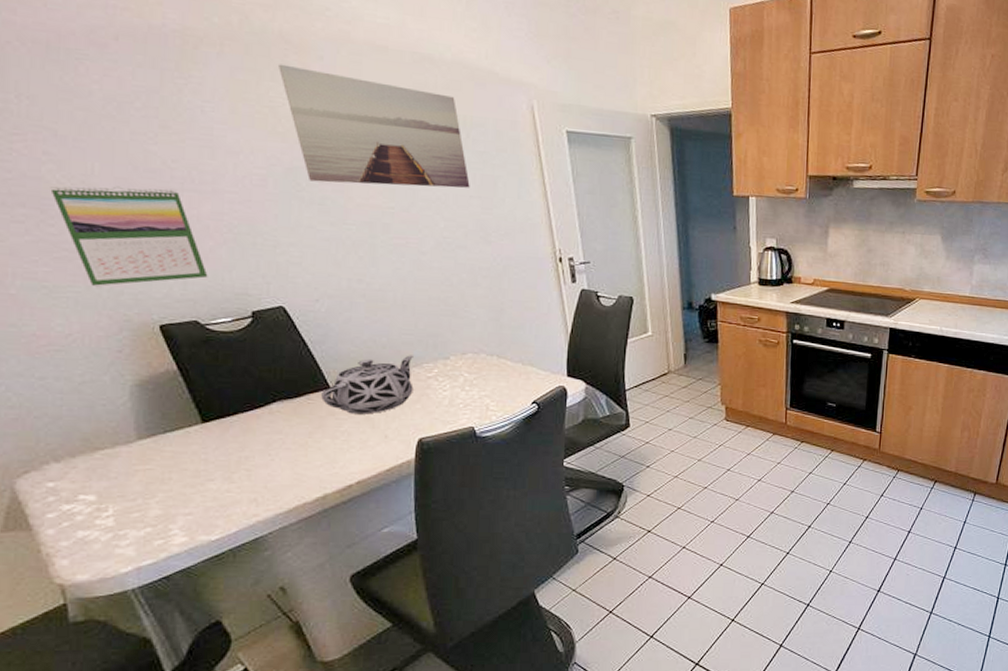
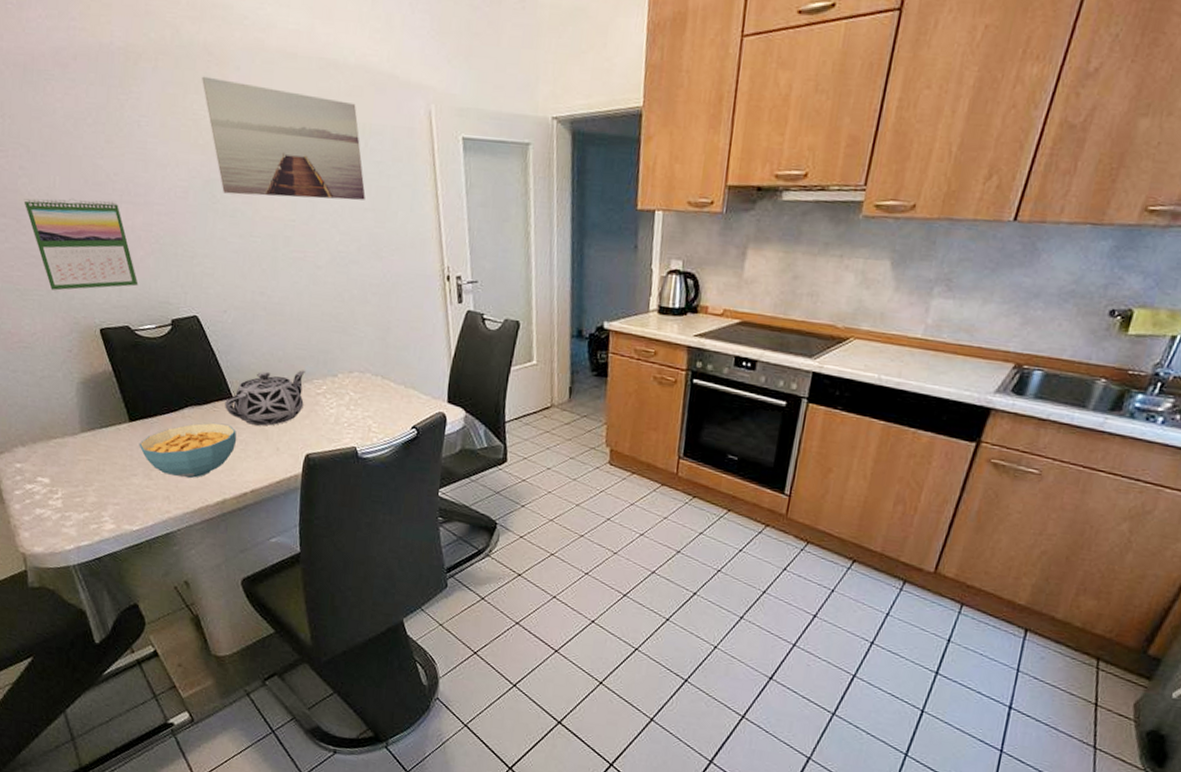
cereal bowl: none [215,415,338,477] -> present [139,422,237,478]

